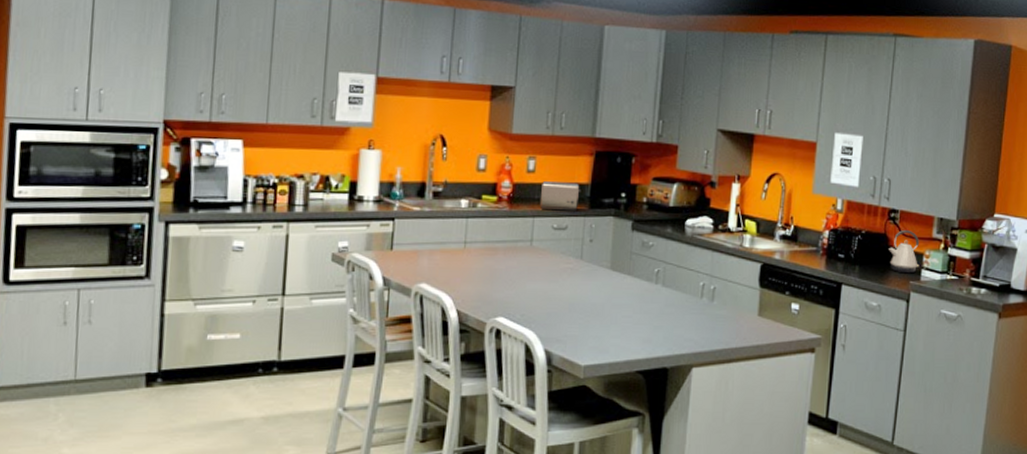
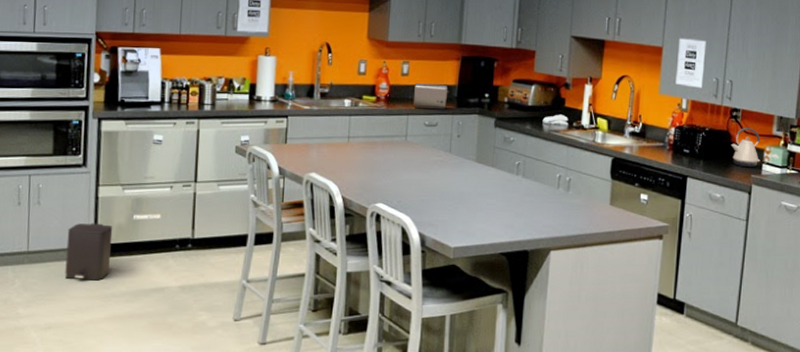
pedal bin: none [121,344,182,413] -> present [65,223,113,281]

